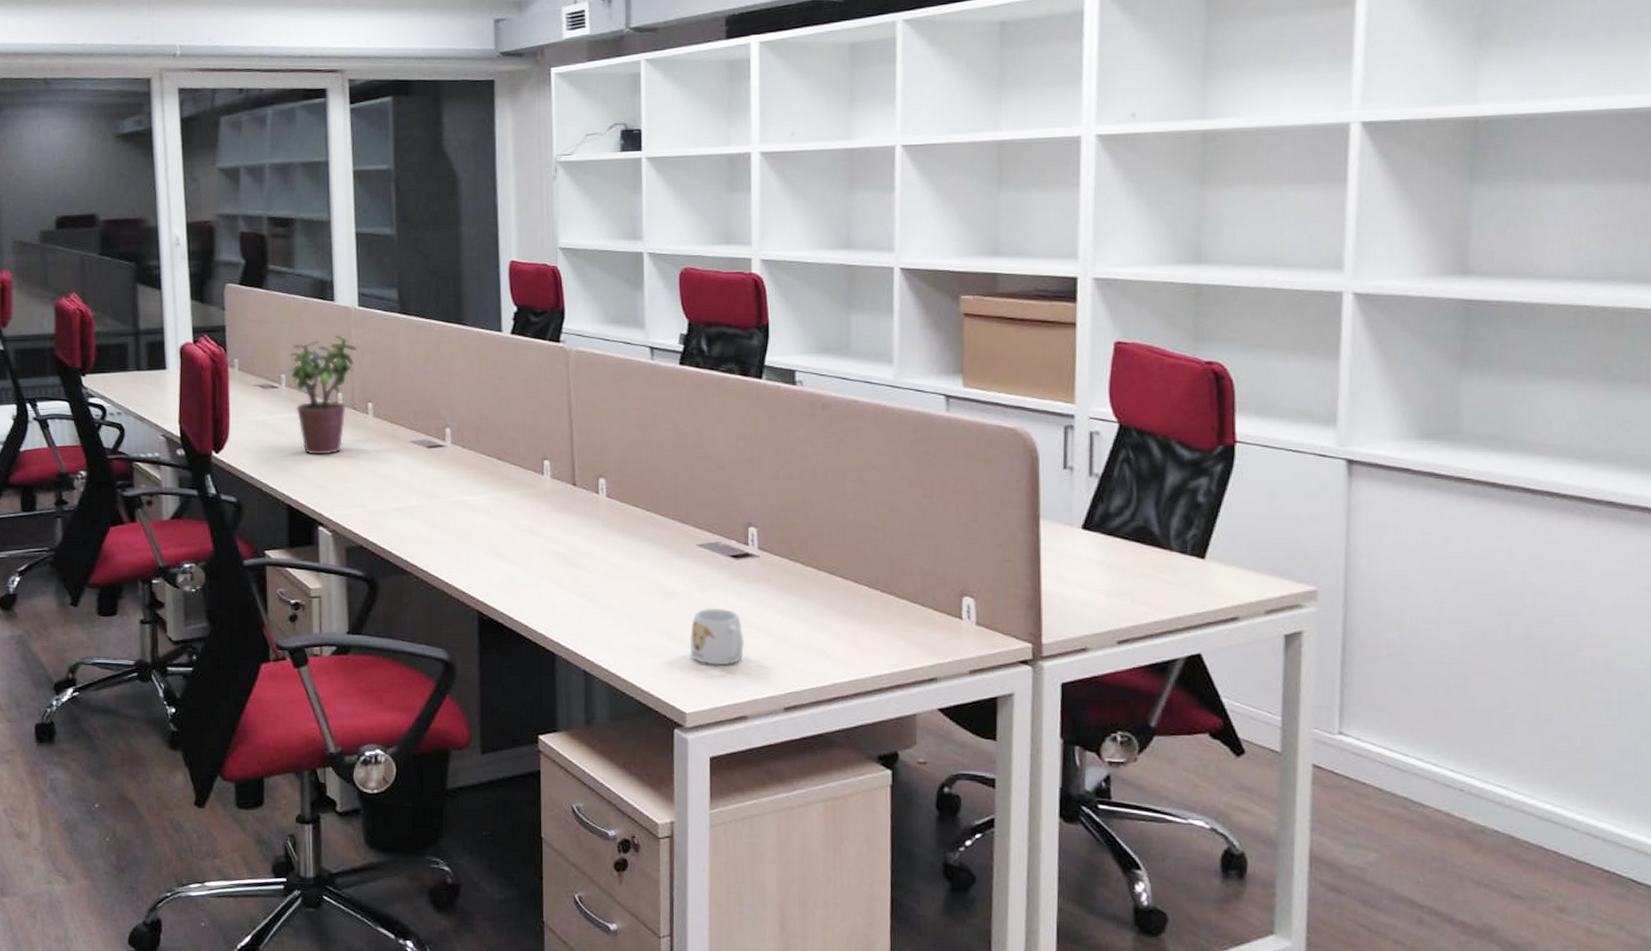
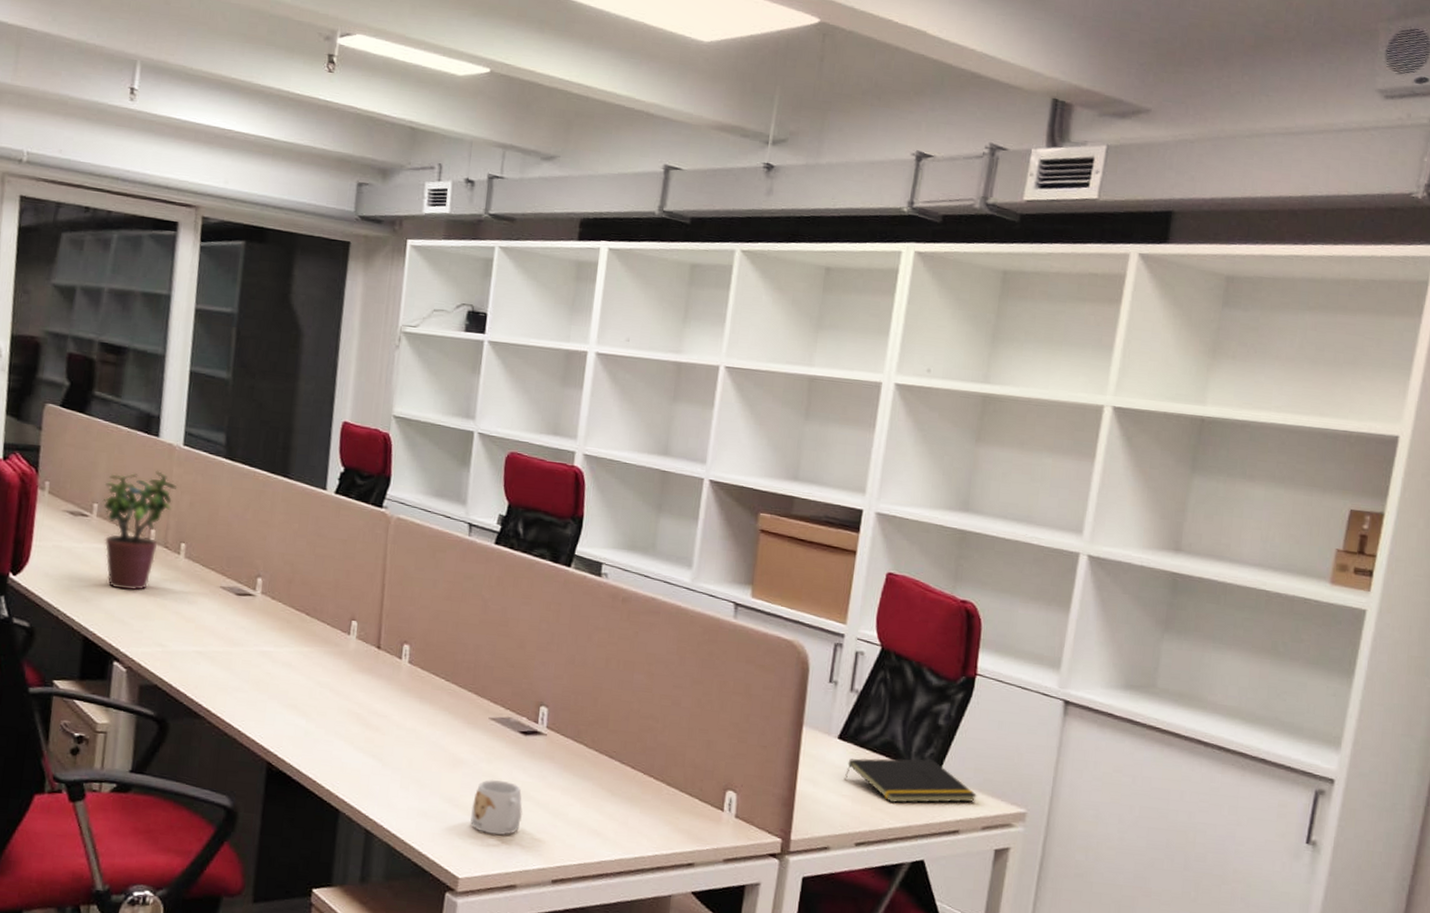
notepad: none [1094,540,1256,593] -> present [844,758,978,803]

